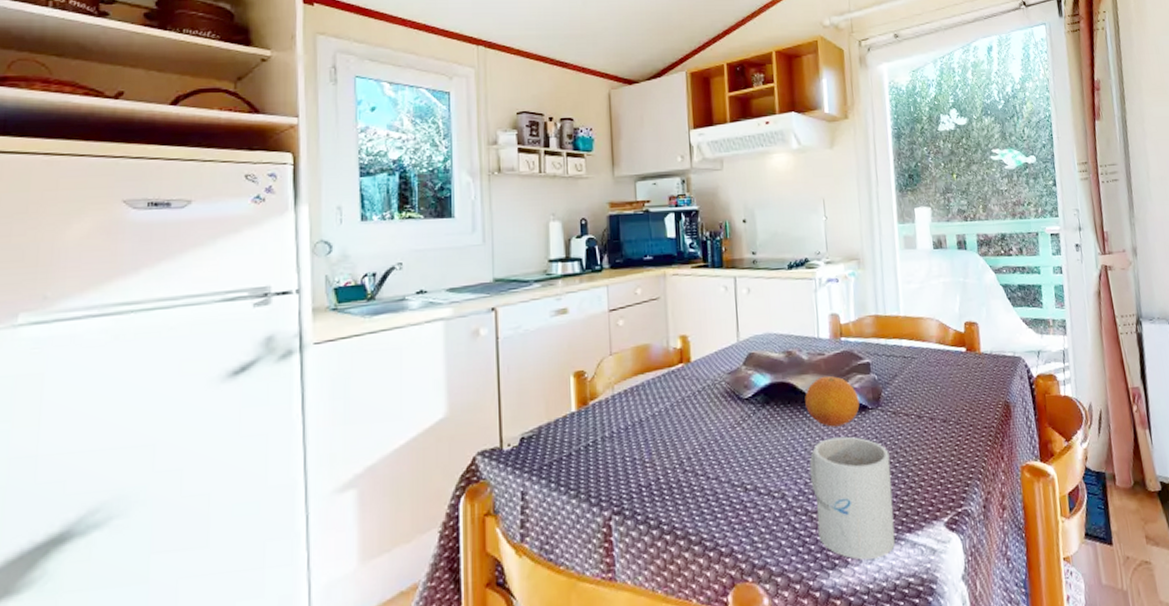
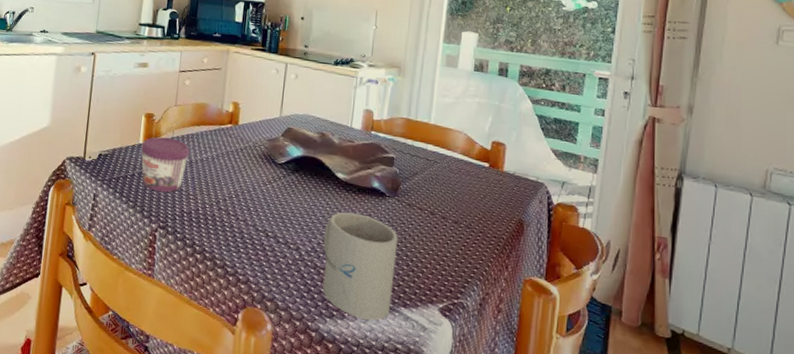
jam: none [575,396,637,469] -> present [141,137,190,193]
fruit: present [805,376,860,427] -> none [329,160,379,205]

